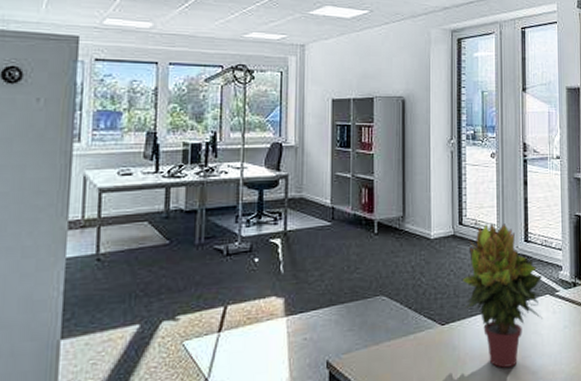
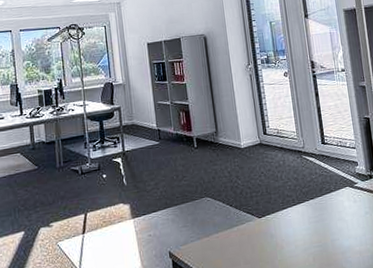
potted plant: present [462,223,543,368] -> none [271,130,345,250]

